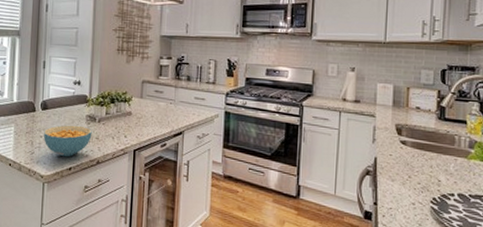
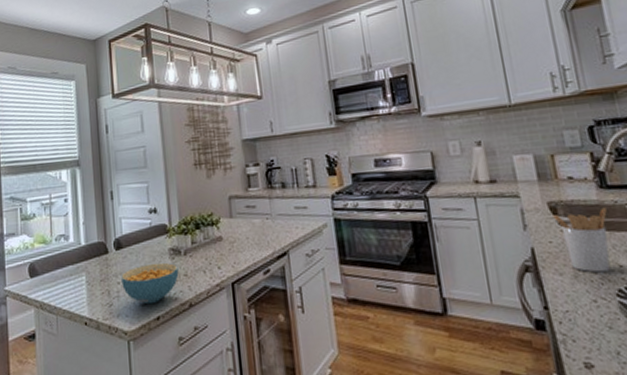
utensil holder: none [396,135,439,184] -> present [551,207,611,273]

